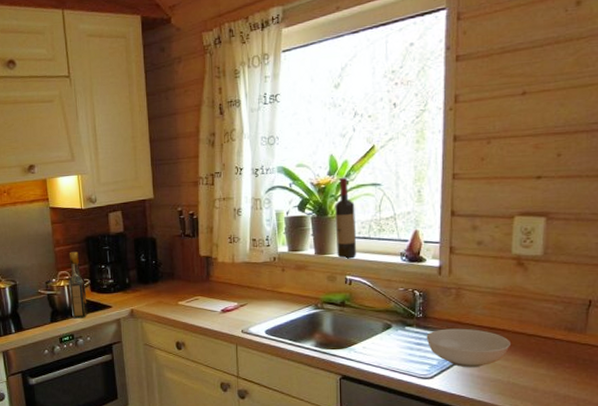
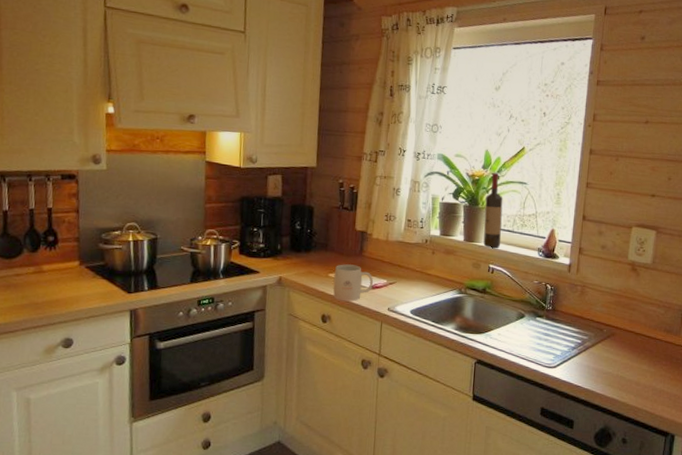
bottle: present [69,251,88,319] -> none [215,210,234,281]
mug: none [183,290,223,327] -> present [333,264,373,302]
bowl: present [426,328,510,368] -> none [553,322,621,360]

